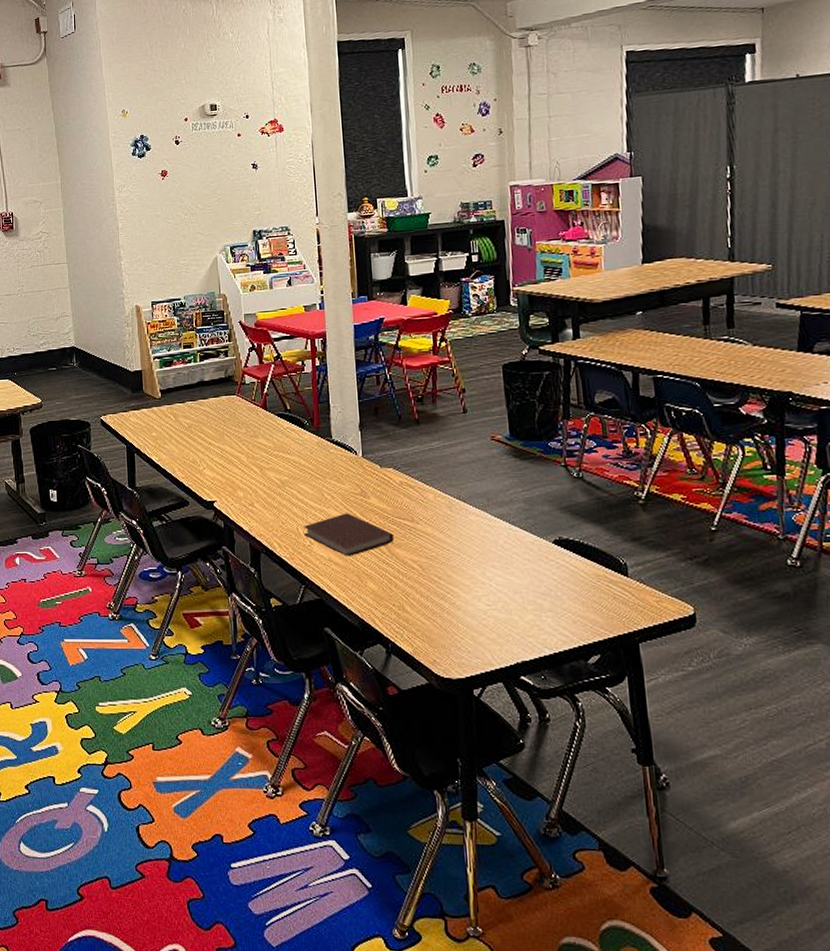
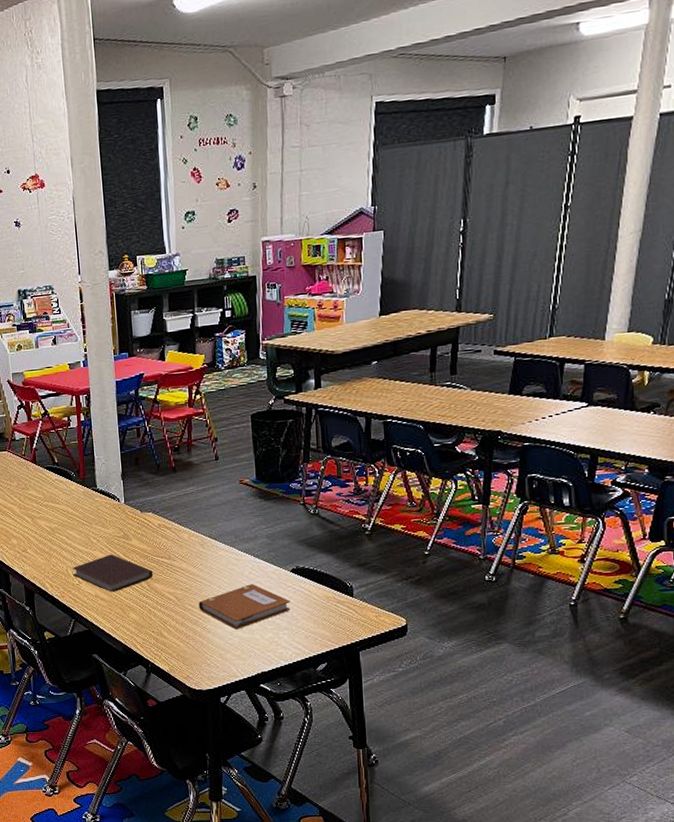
notebook: none [446,555,554,608] -> present [198,584,291,630]

